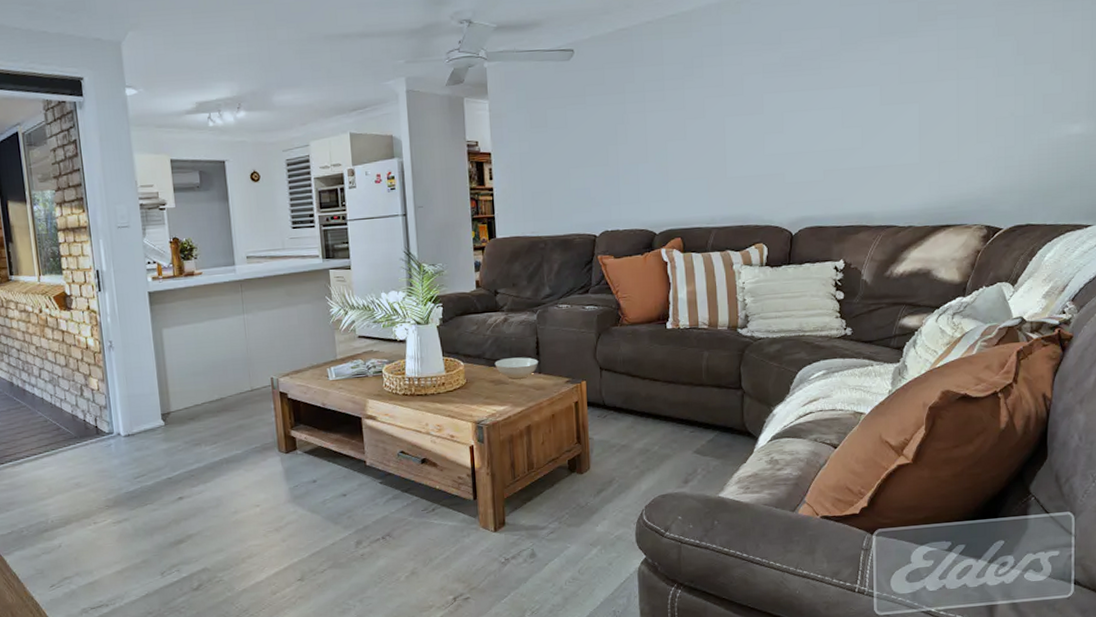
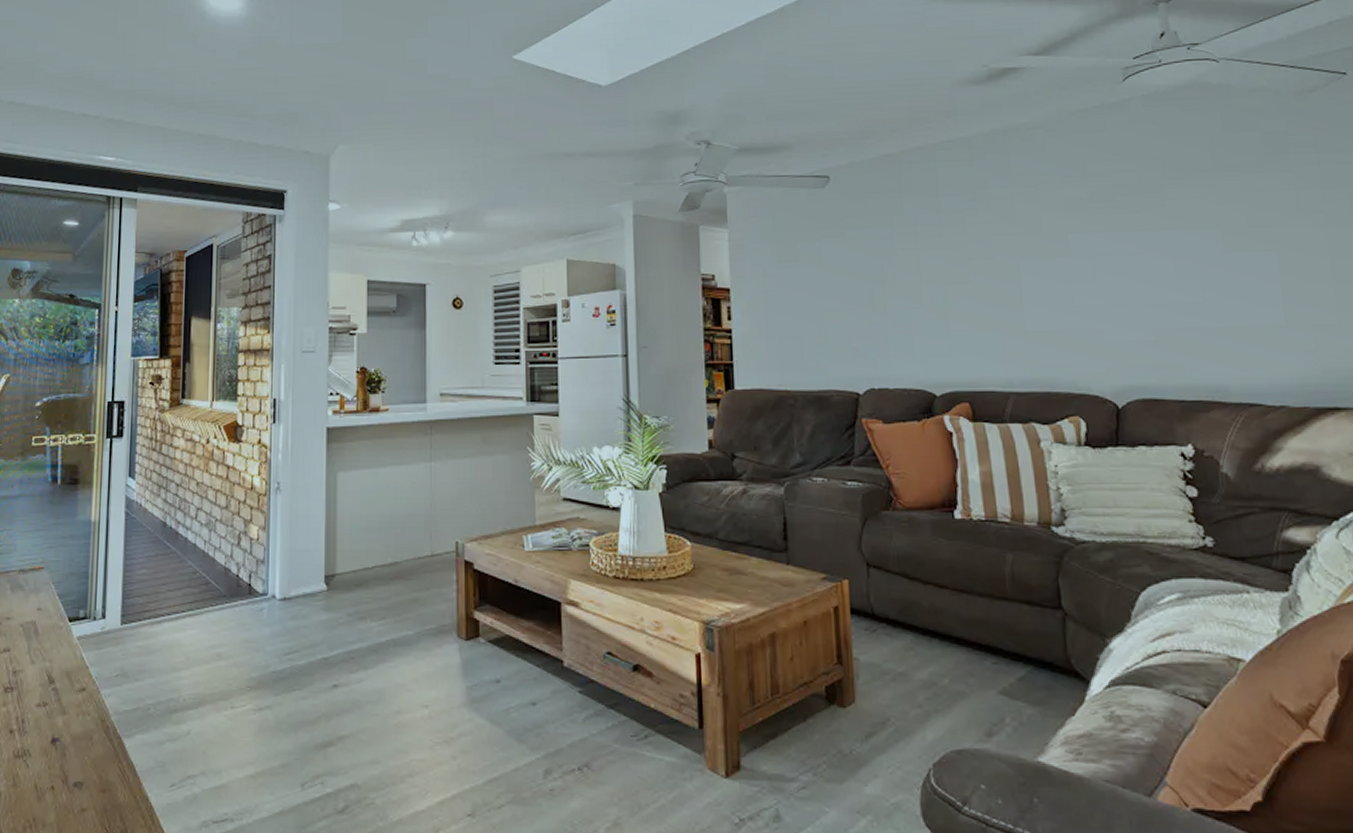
bowl: present [494,357,539,380] -> none [729,541,787,570]

